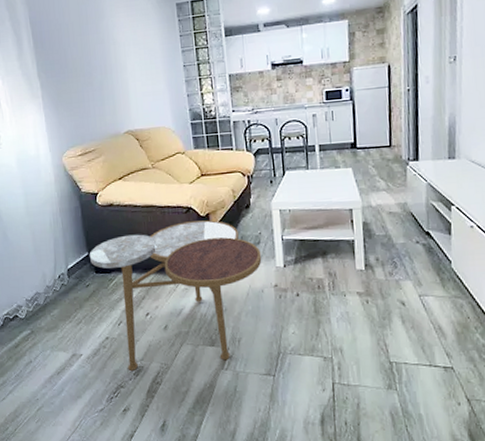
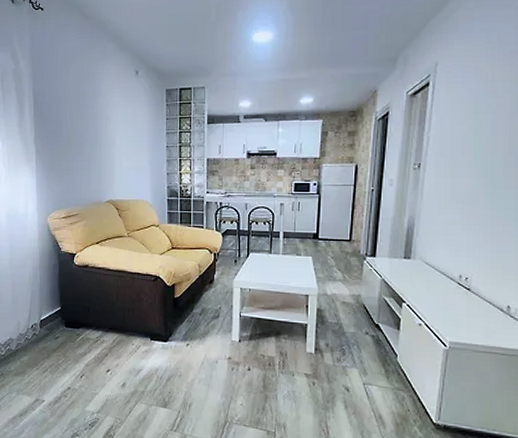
side table: present [90,220,262,370] -> none [62,289,219,423]

